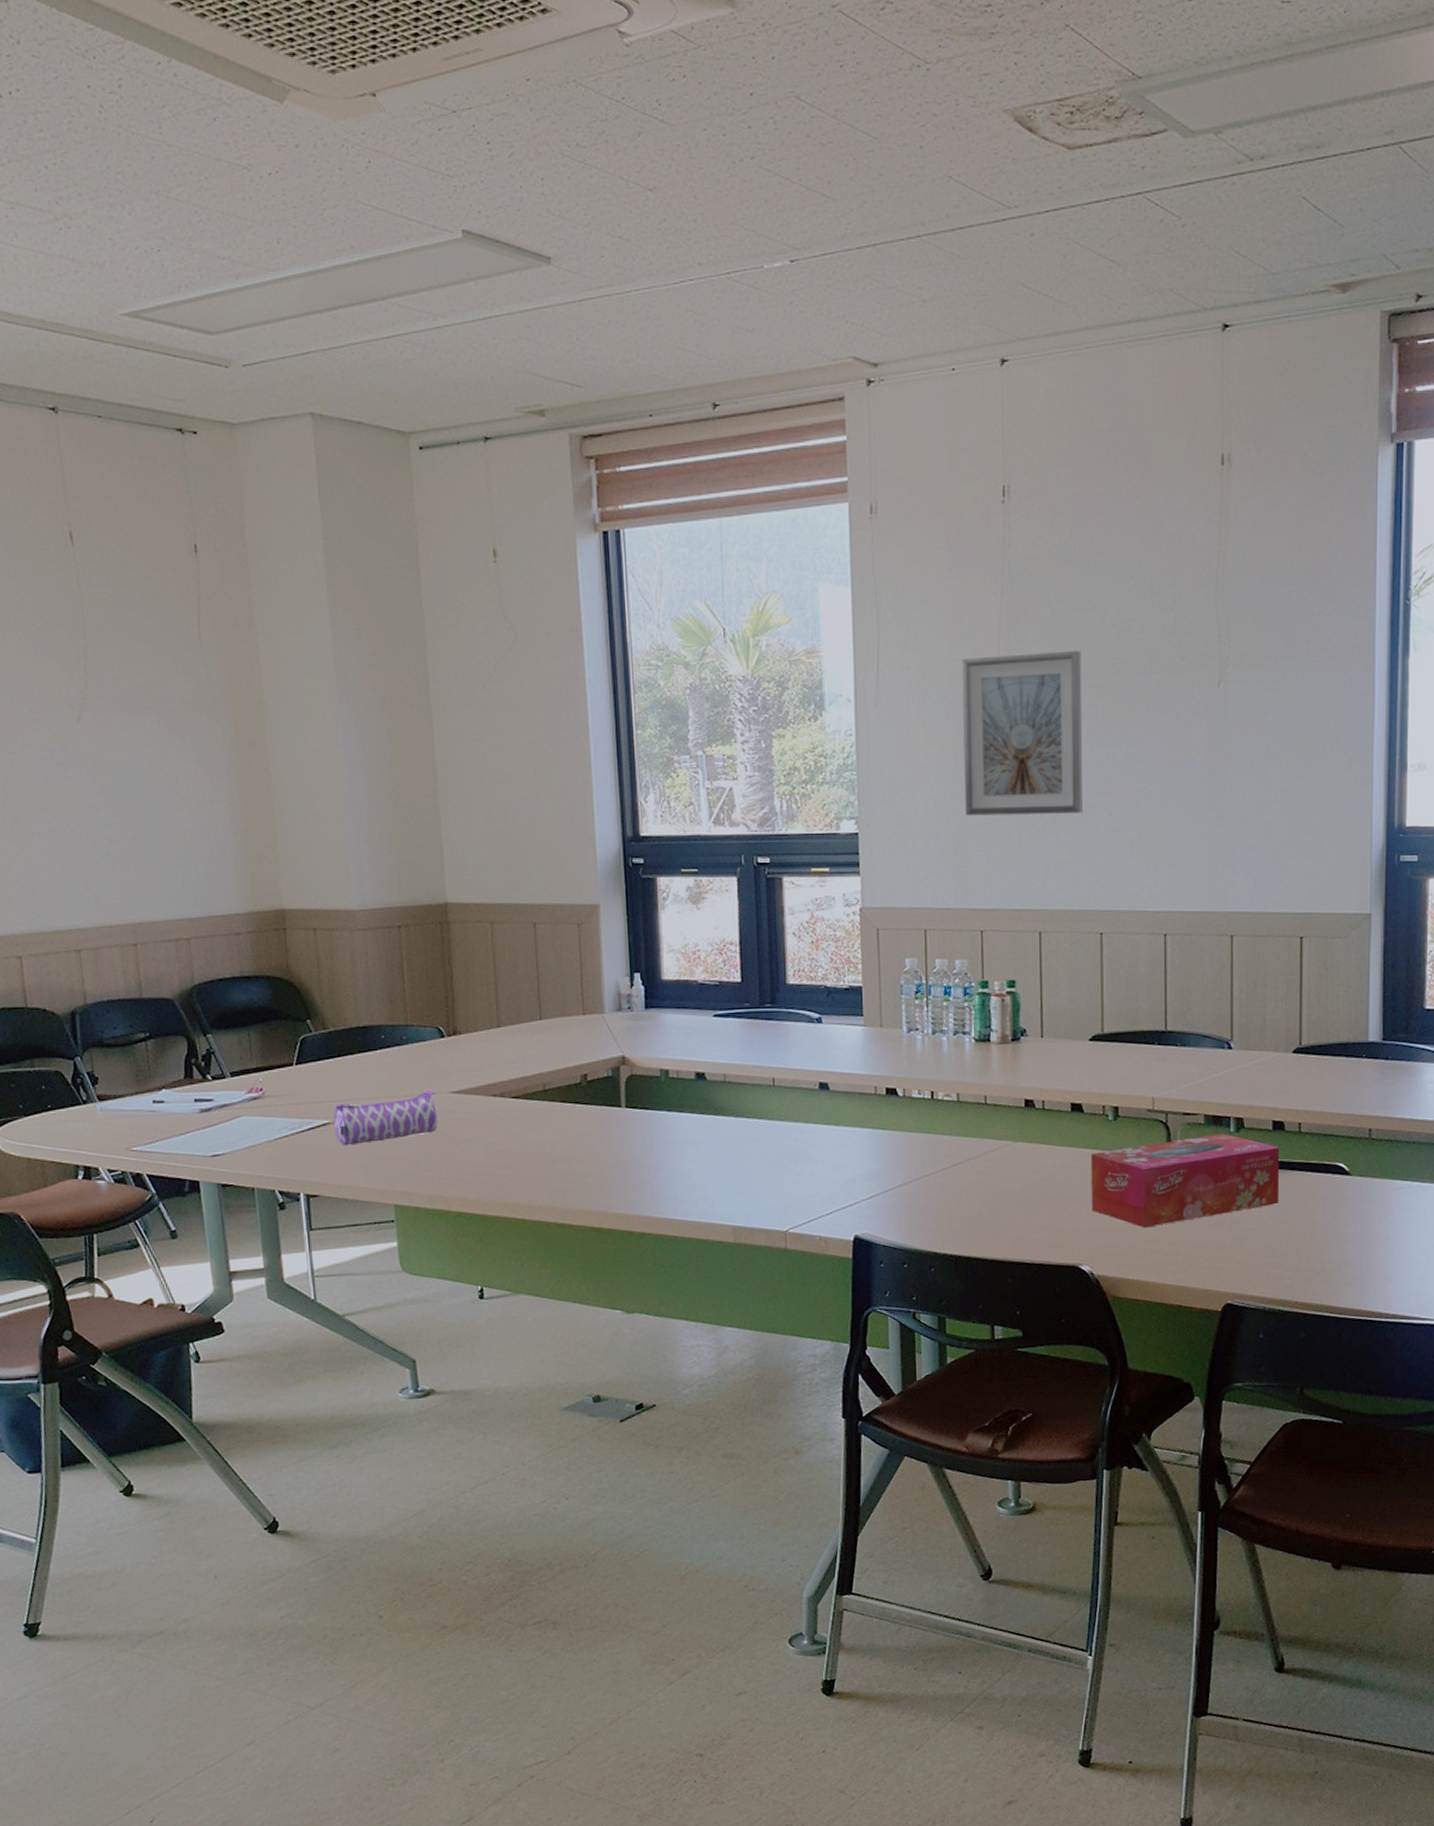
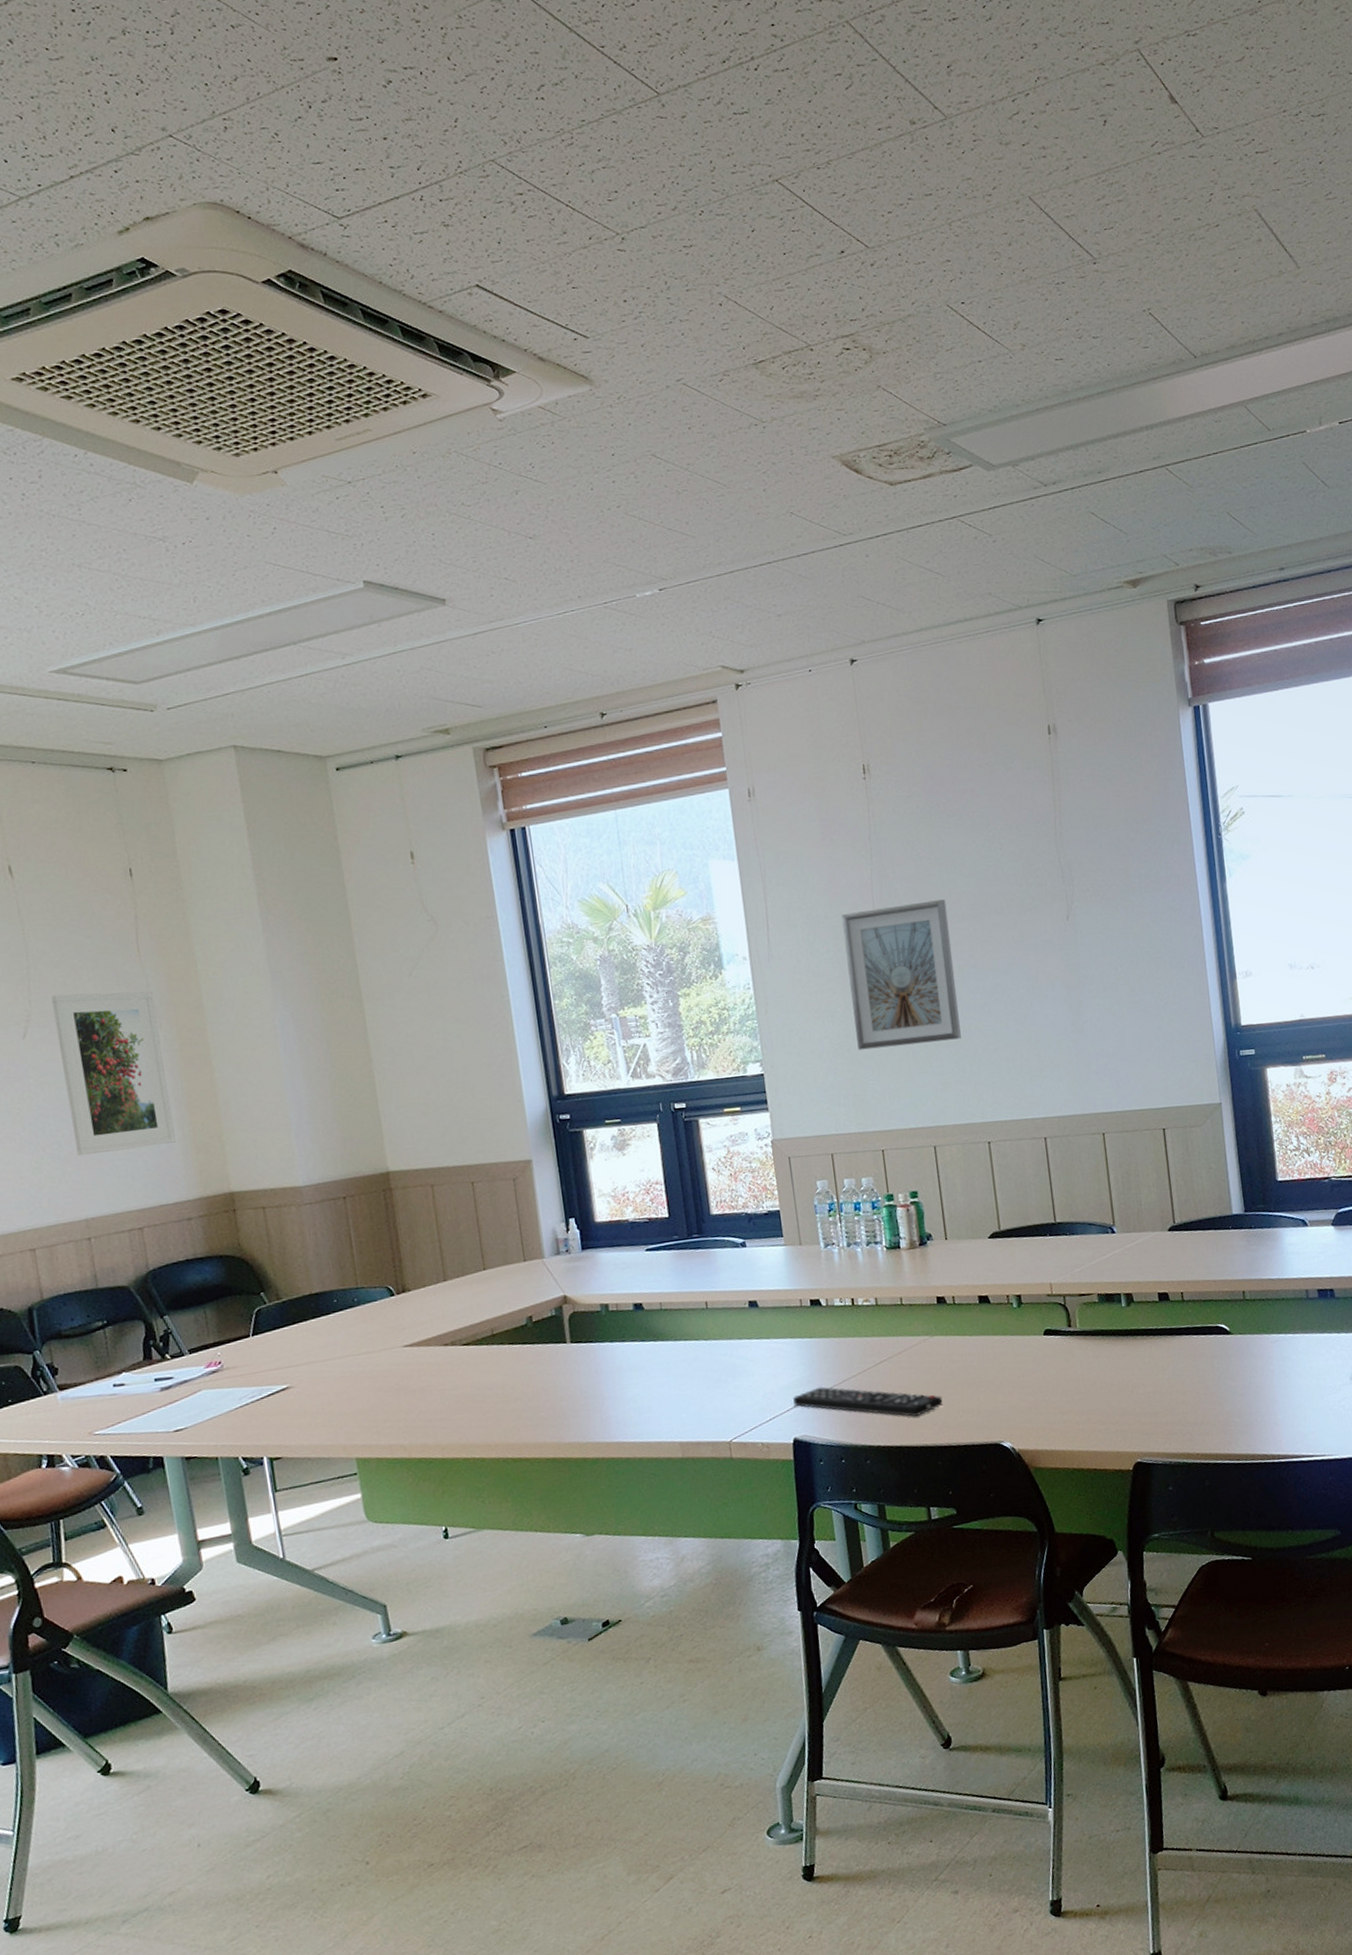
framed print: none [108,678,228,856] -> present [51,991,176,1156]
pencil case: present [333,1090,438,1146] -> none [291,1346,393,1408]
remote control: none [858,1184,1020,1228] -> present [793,1387,943,1417]
tissue box: present [1091,1133,1280,1228] -> none [1000,1308,1172,1402]

